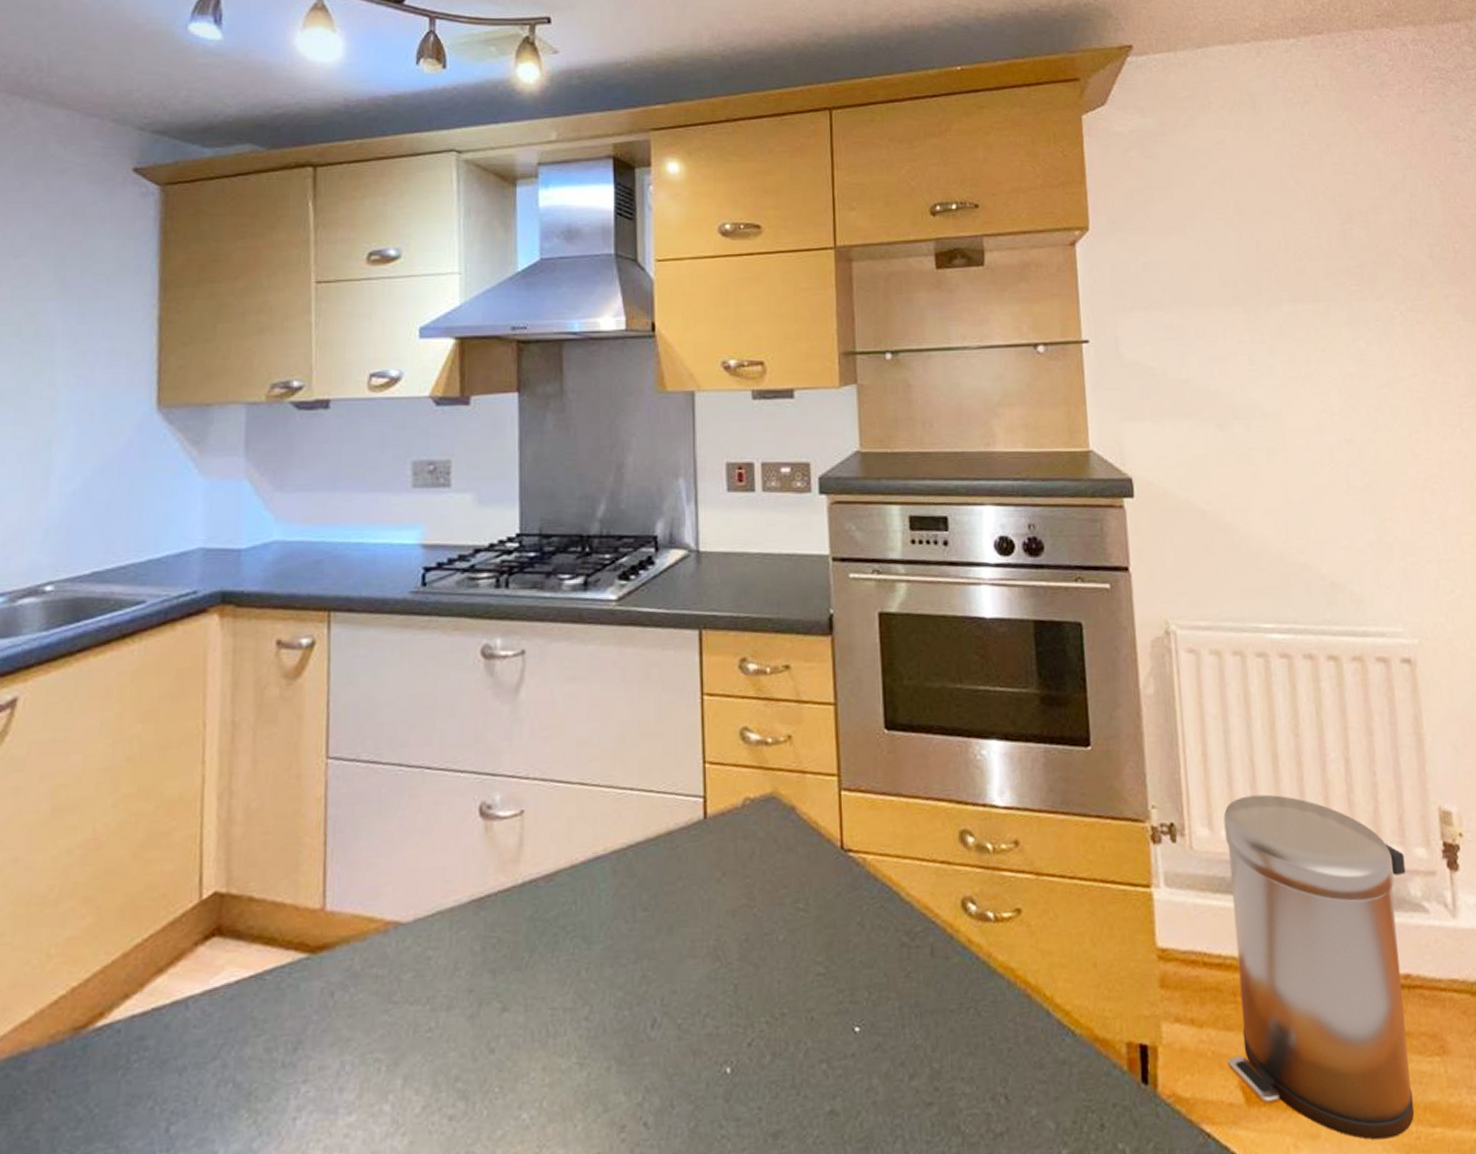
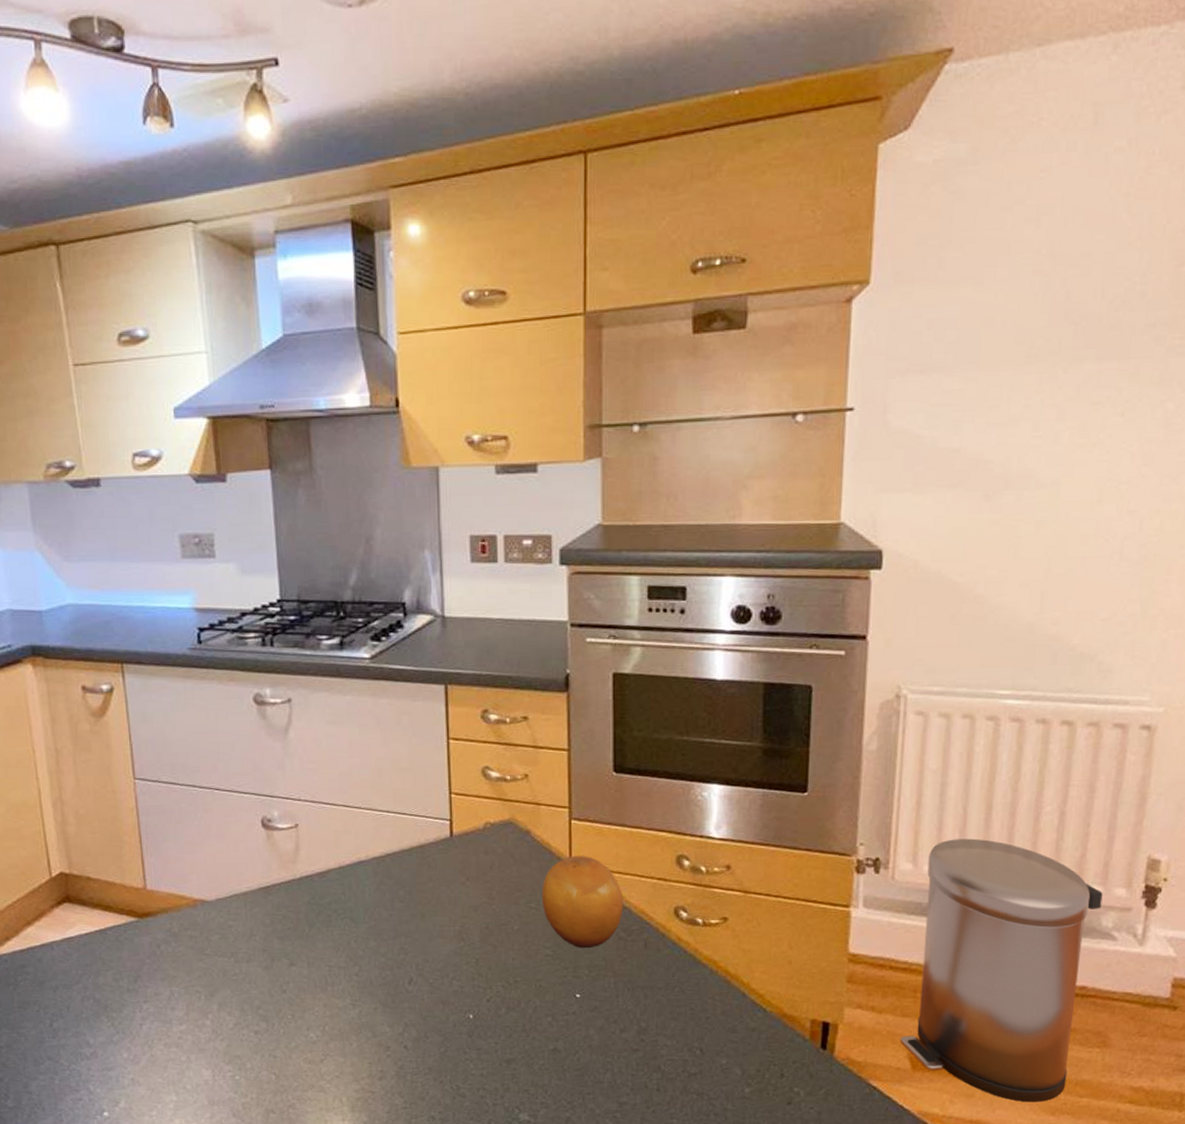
fruit: none [810,835,905,962] -> present [541,855,624,949]

